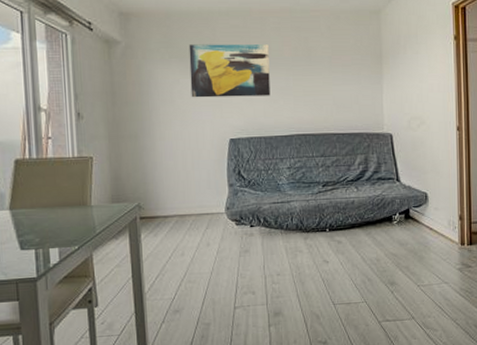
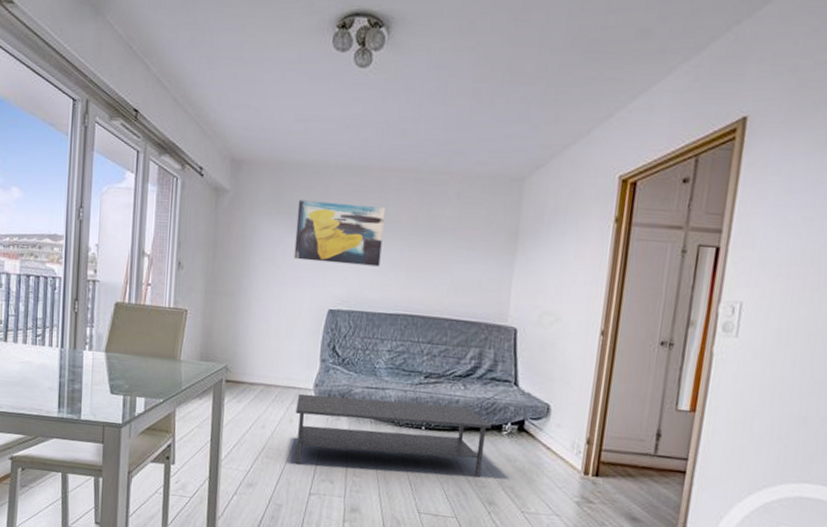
coffee table: none [211,206,384,283] -> present [296,393,492,478]

